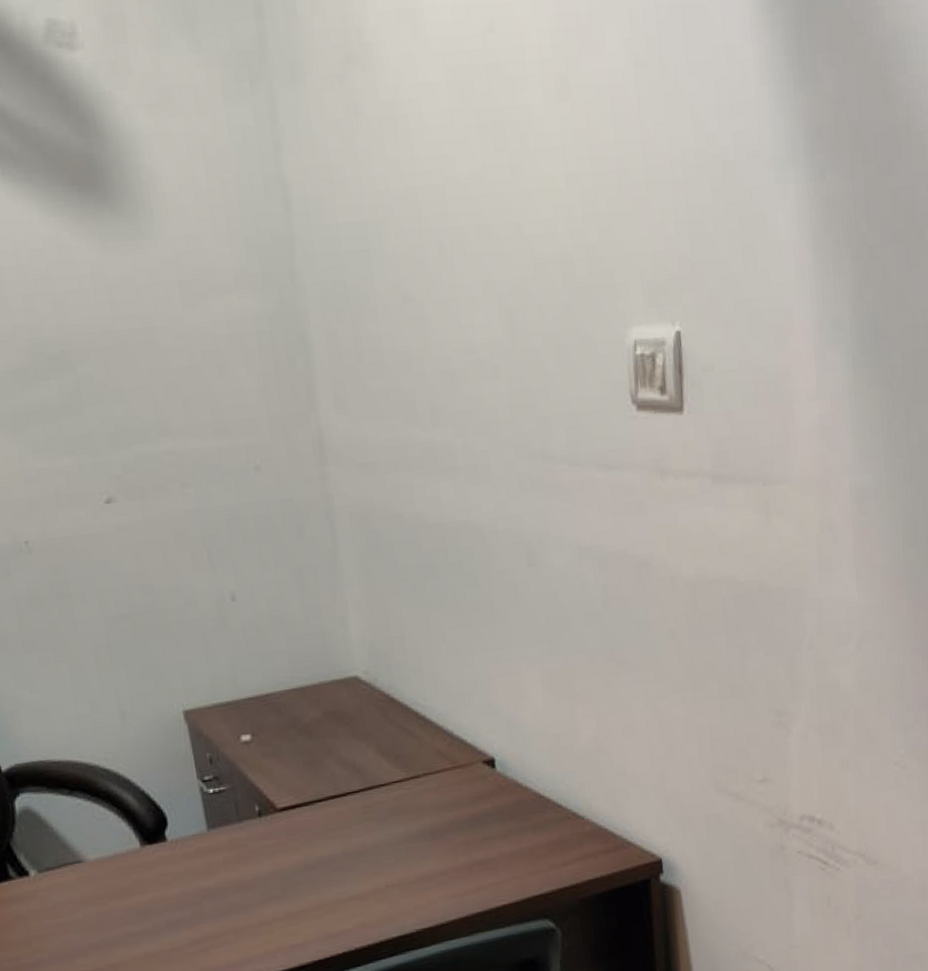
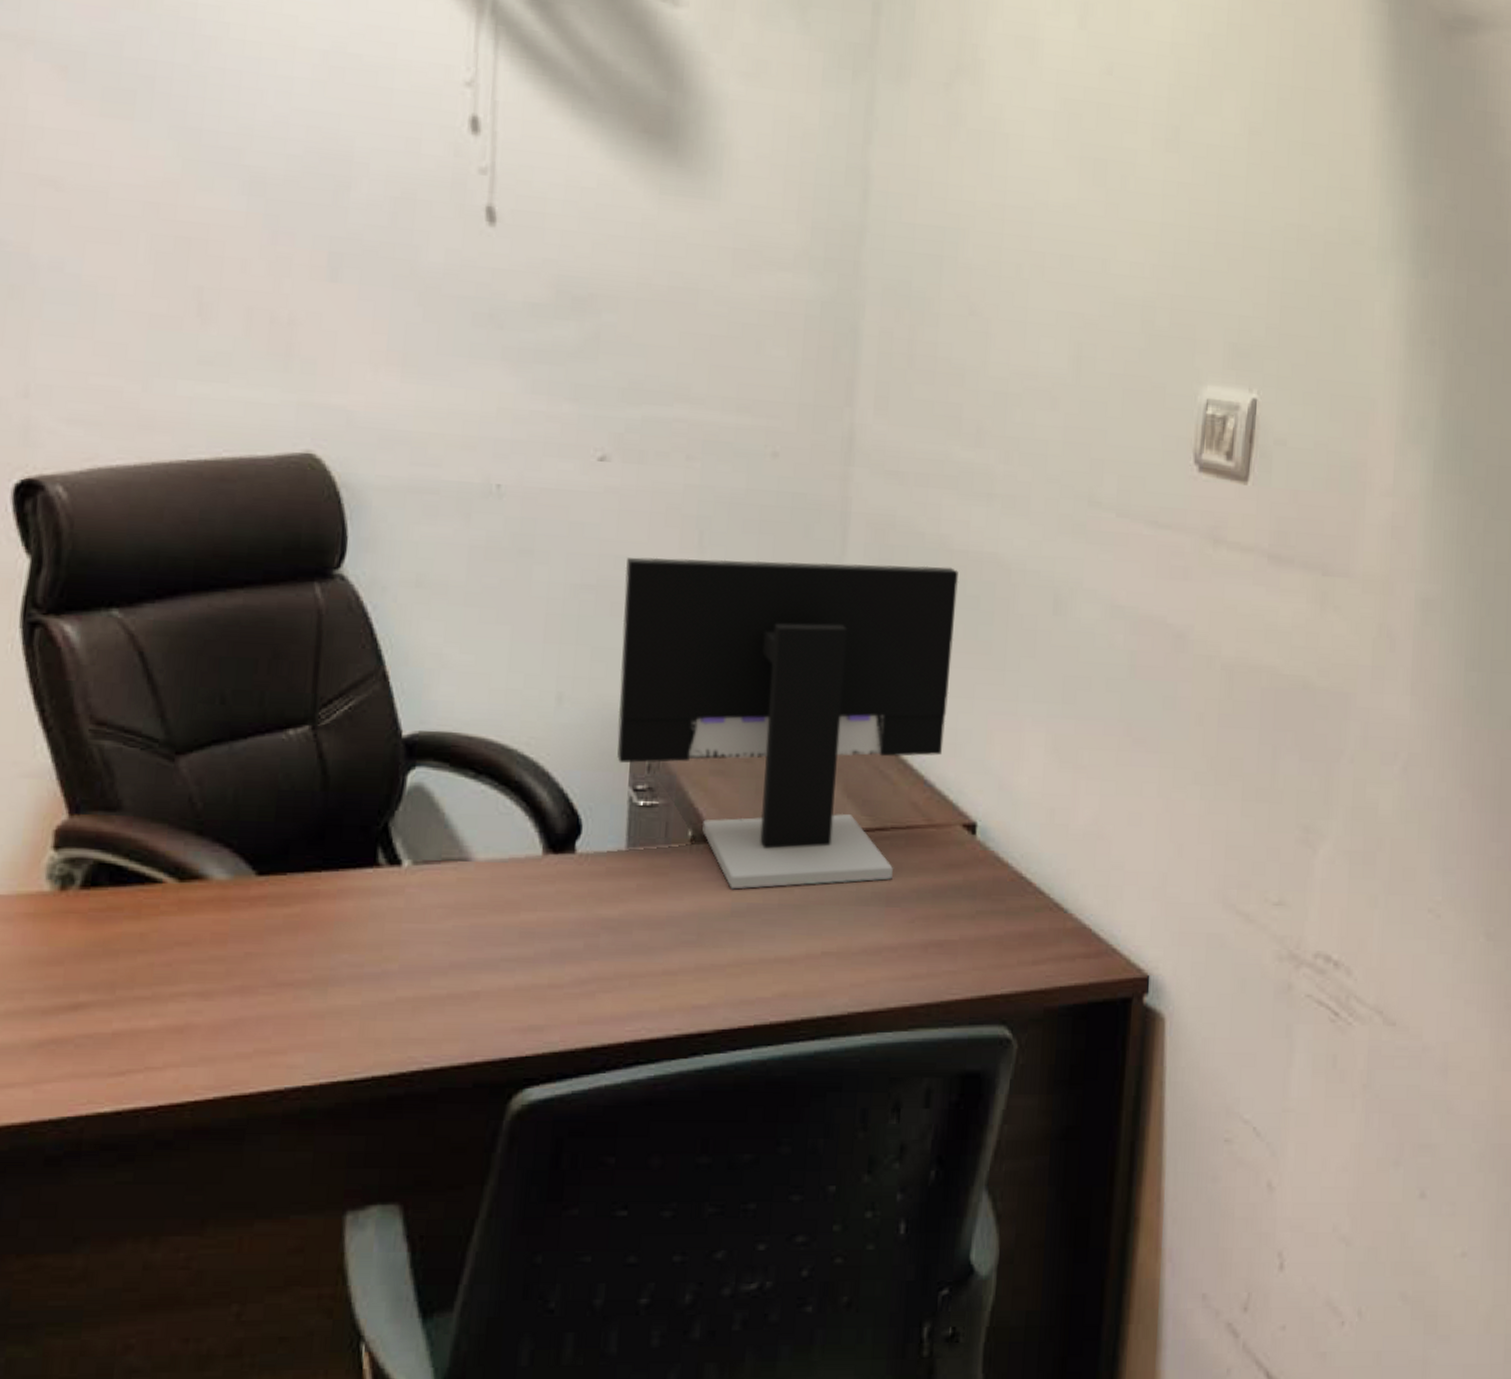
computer monitor: none [151,541,455,848] -> present [617,557,959,890]

